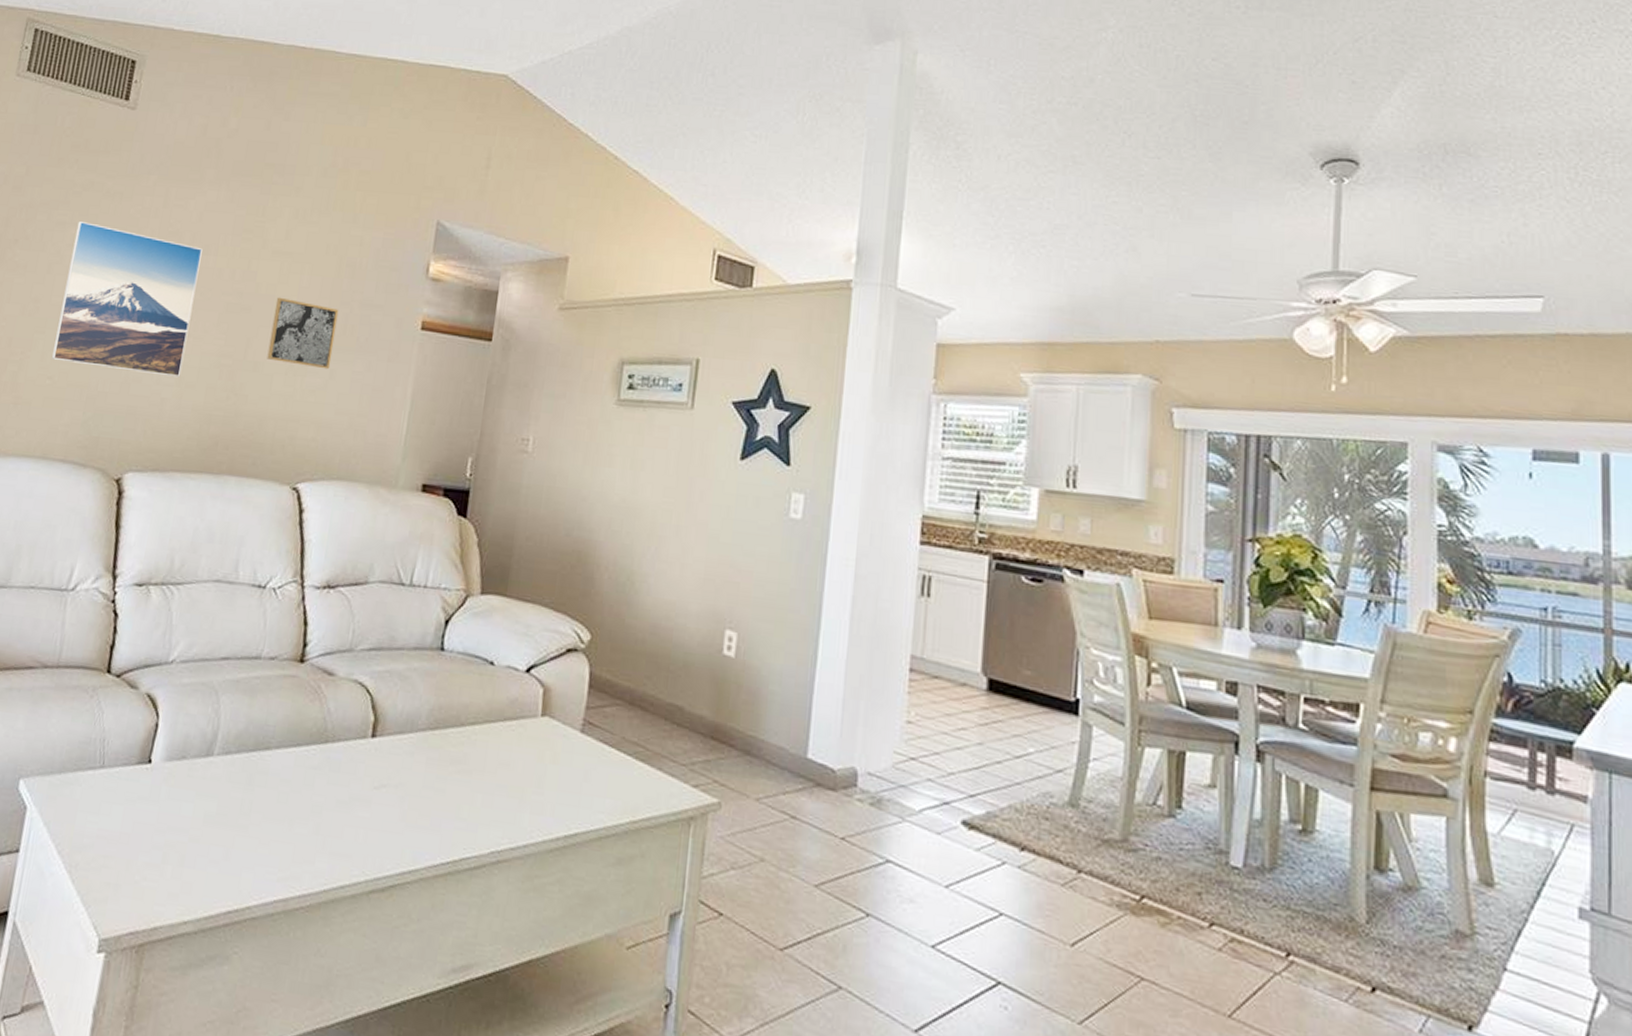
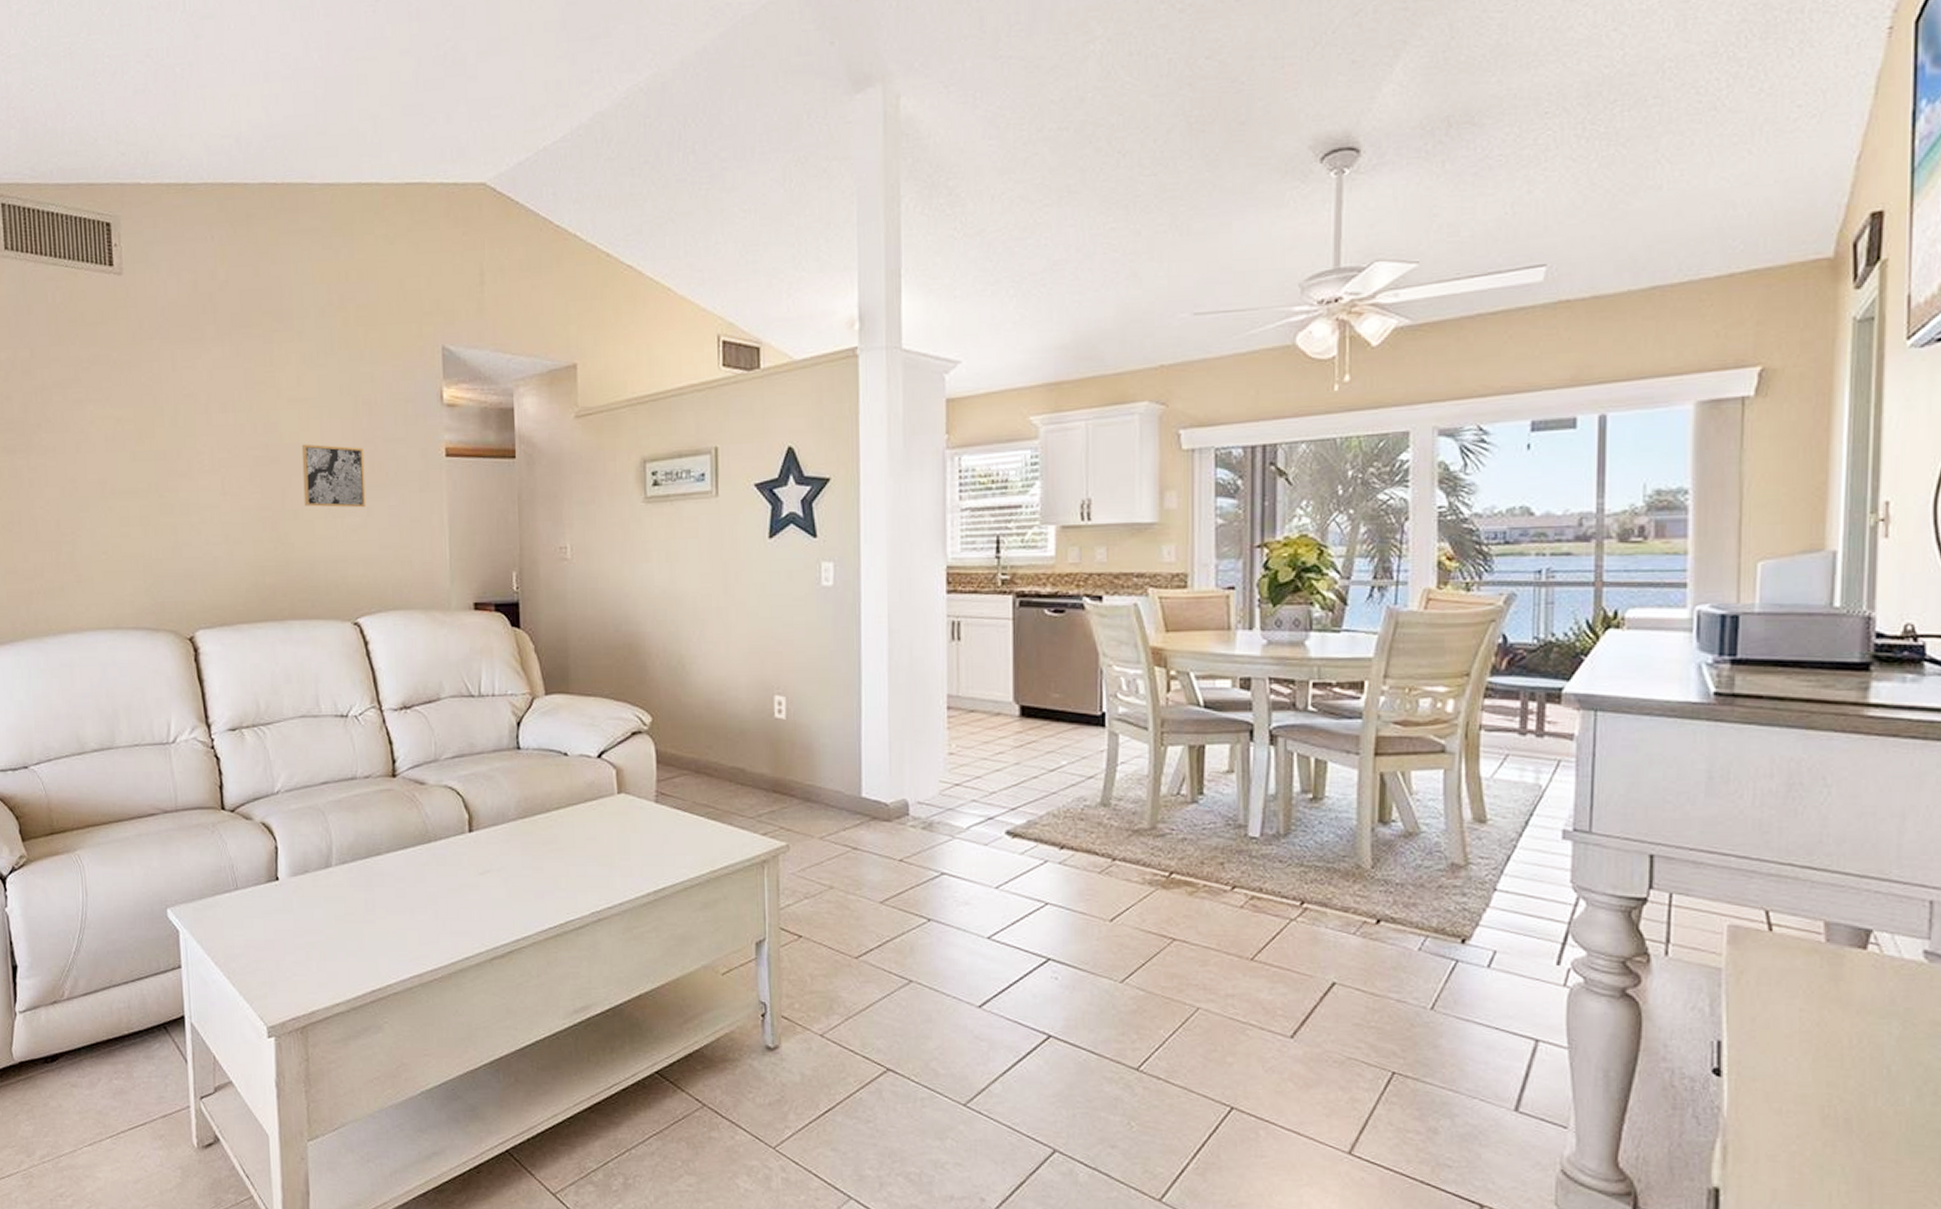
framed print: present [52,220,203,378] -> none [94,396,227,536]

